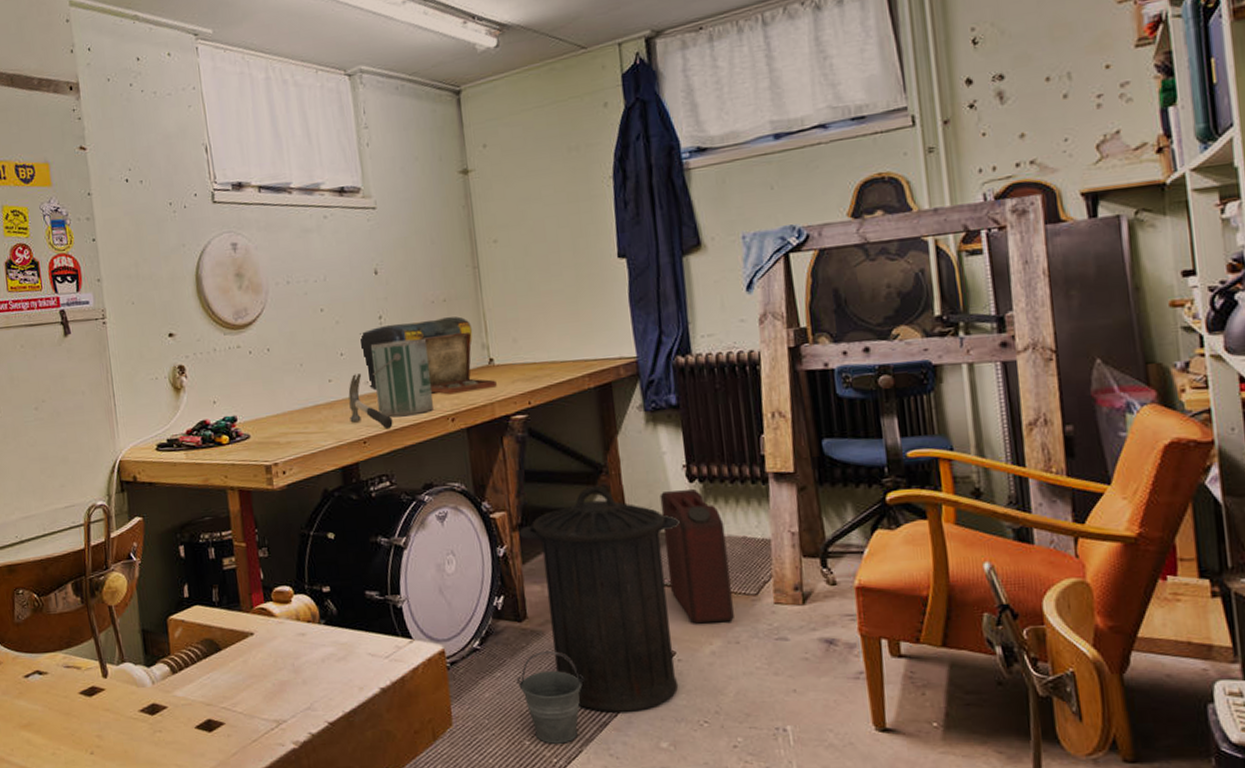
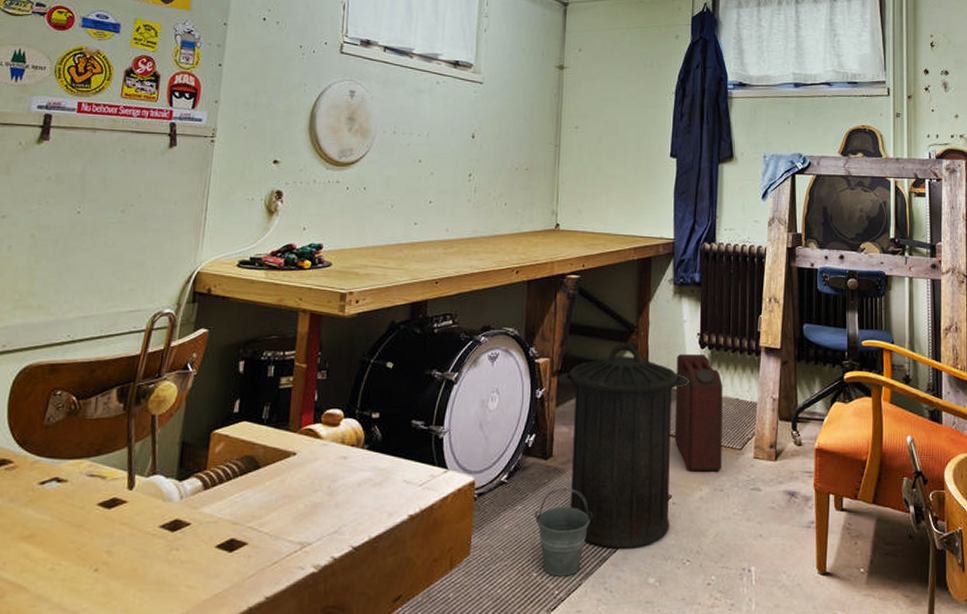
claw hammer: present [348,373,393,430] -> none [427,221,465,274]
toolbox: present [360,316,473,391] -> none [448,182,547,238]
paint can: present [371,338,434,418] -> none [454,197,505,264]
tool set: present [424,331,497,395] -> none [503,198,559,250]

